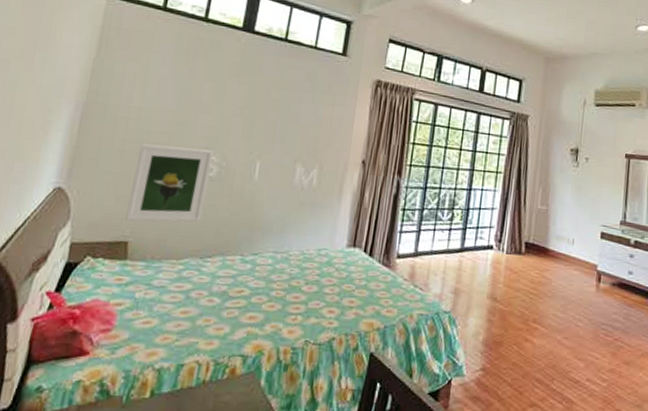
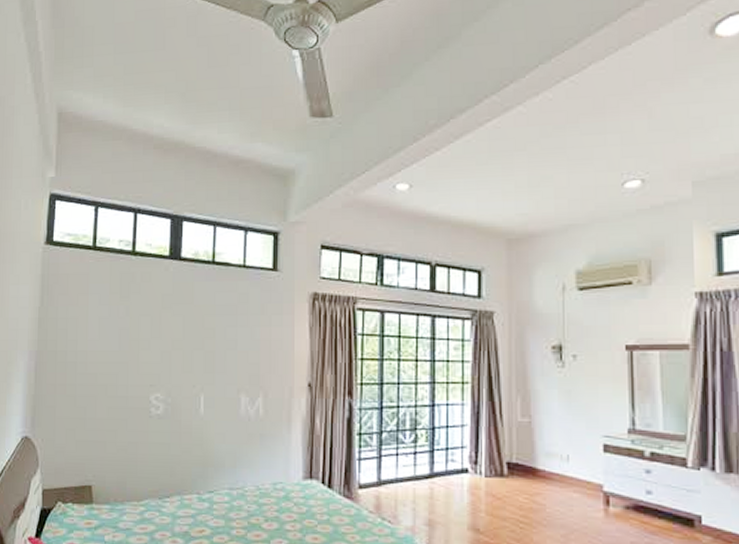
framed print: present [125,143,213,222] -> none [87,387,158,466]

